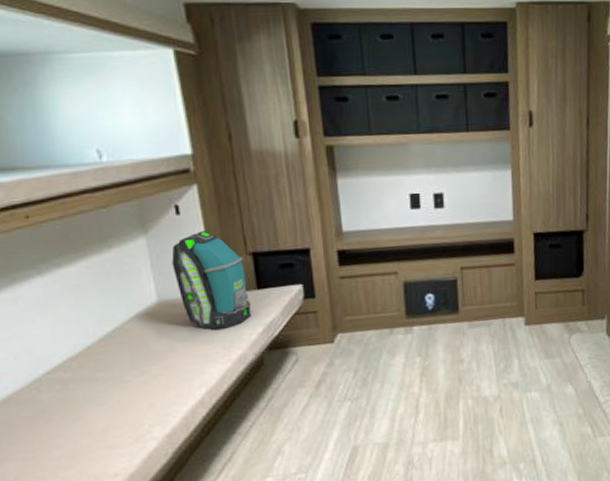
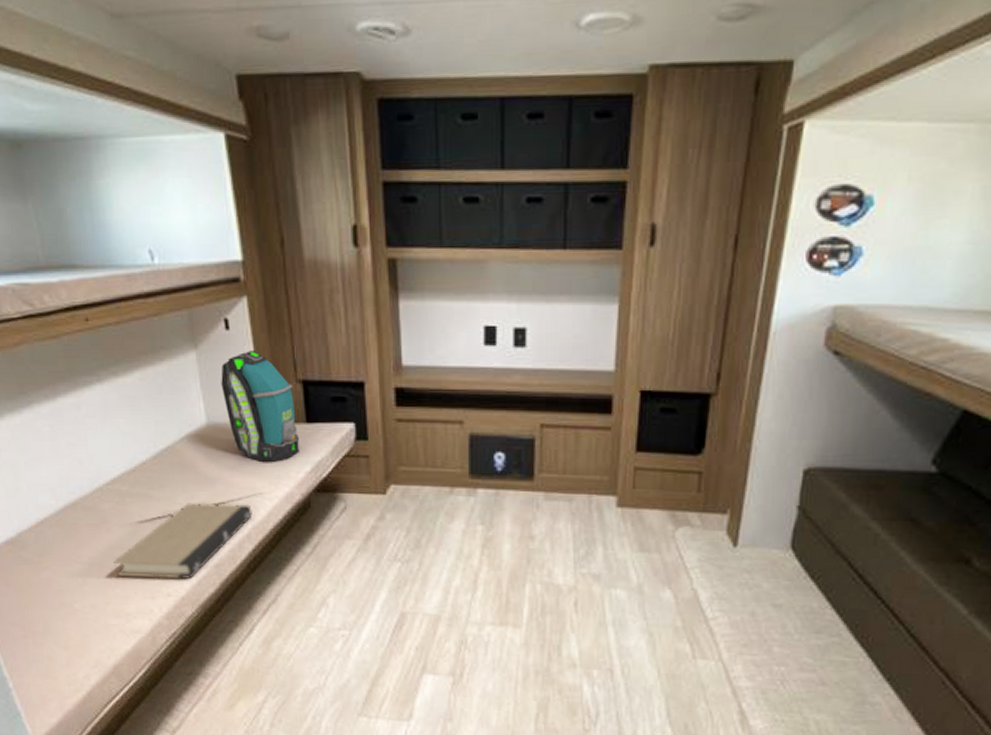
book: none [51,371,206,466] -> present [112,503,252,580]

